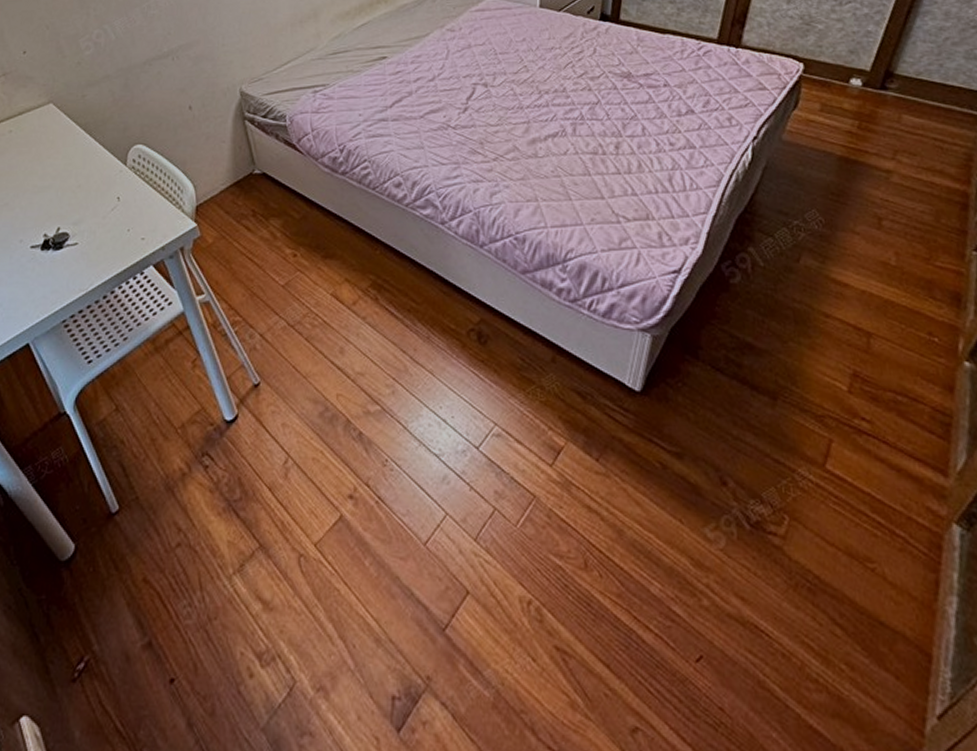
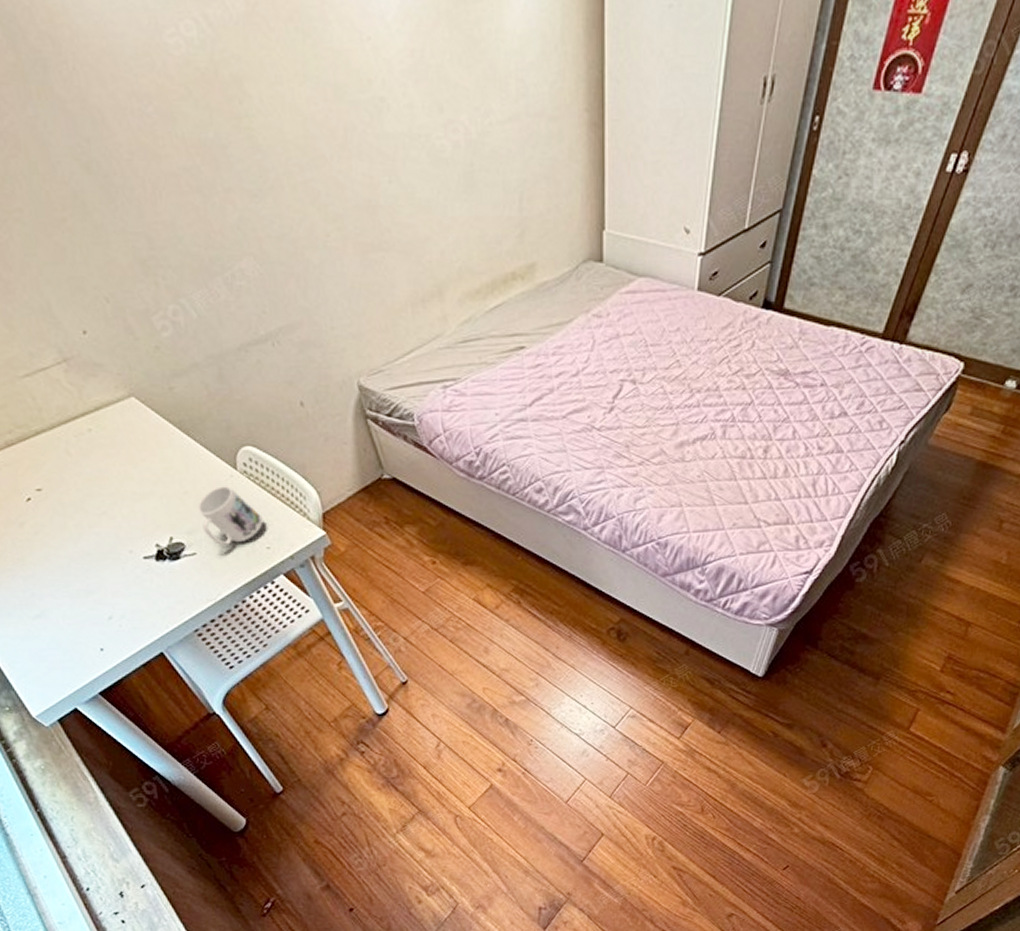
mug: none [86,180,142,237] -> present [197,486,263,546]

